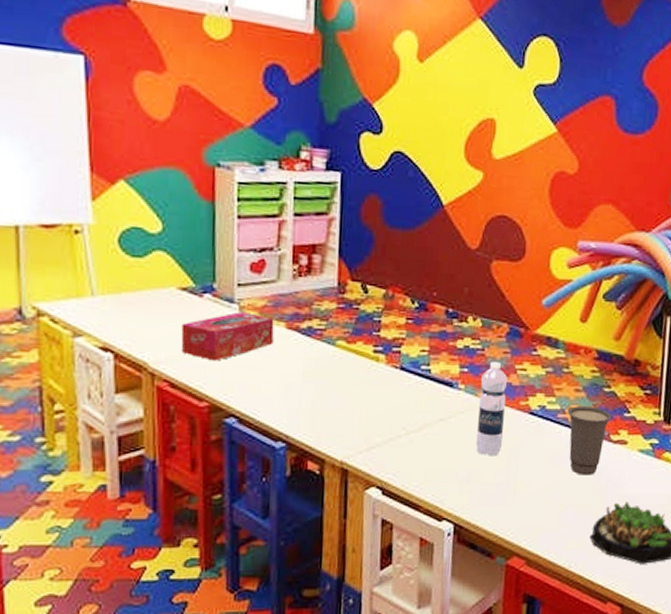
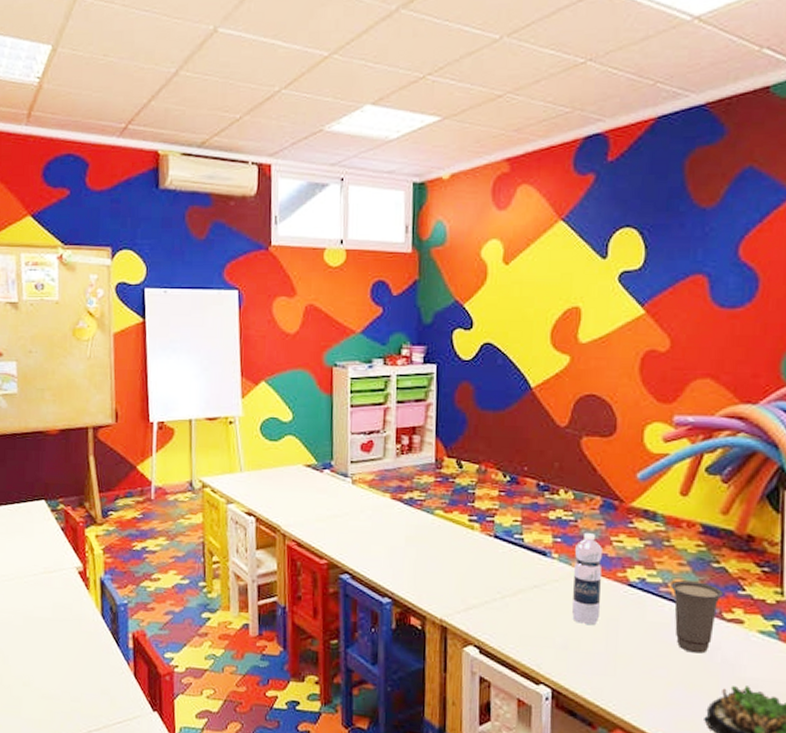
tissue box: present [181,312,274,361] -> none [306,485,381,526]

